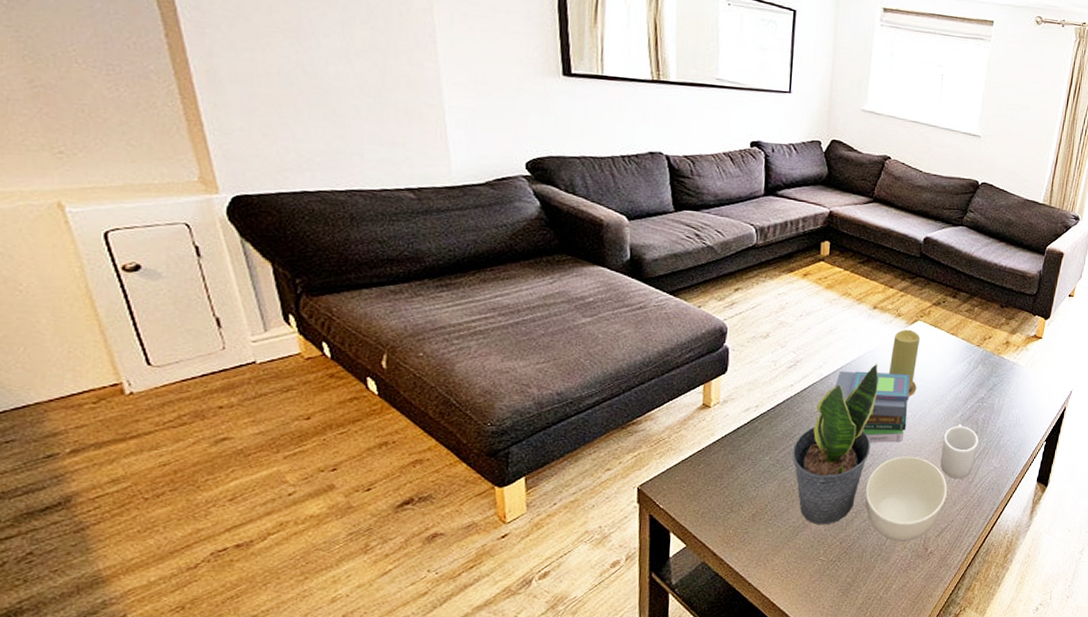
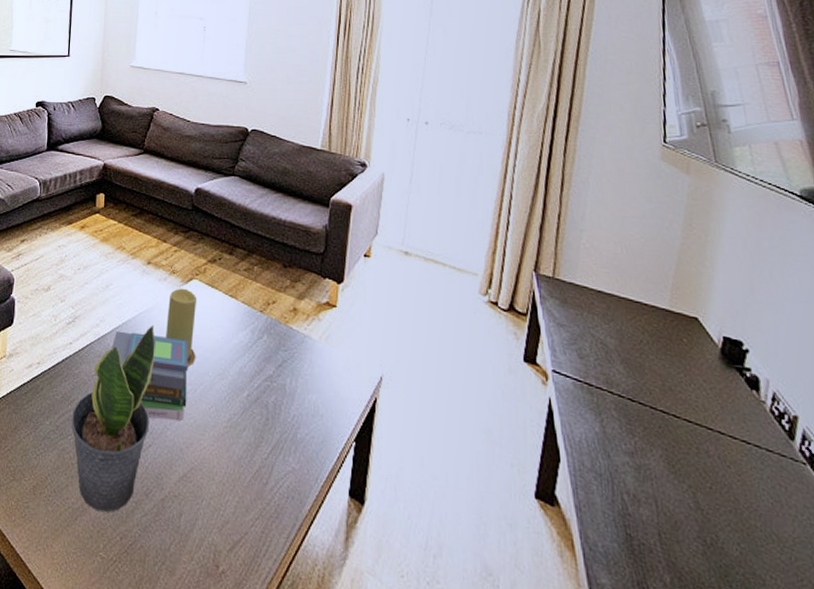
bowl: present [865,456,947,541] -> none [145,438,237,552]
mug: present [940,424,979,479] -> none [227,405,270,478]

